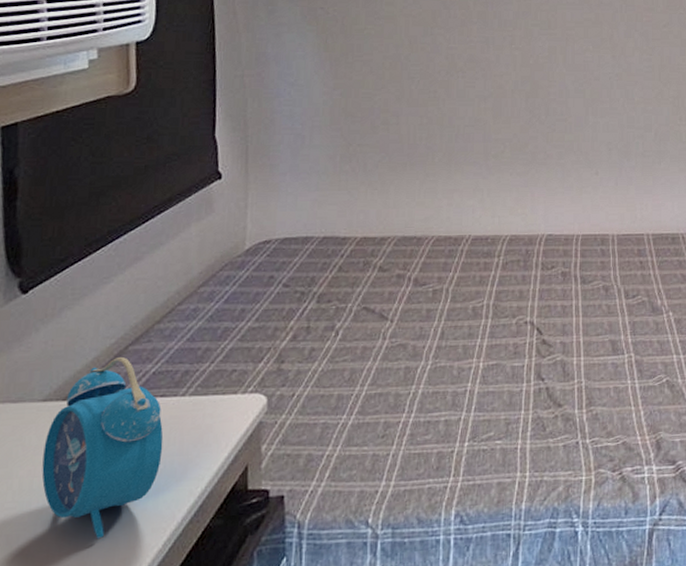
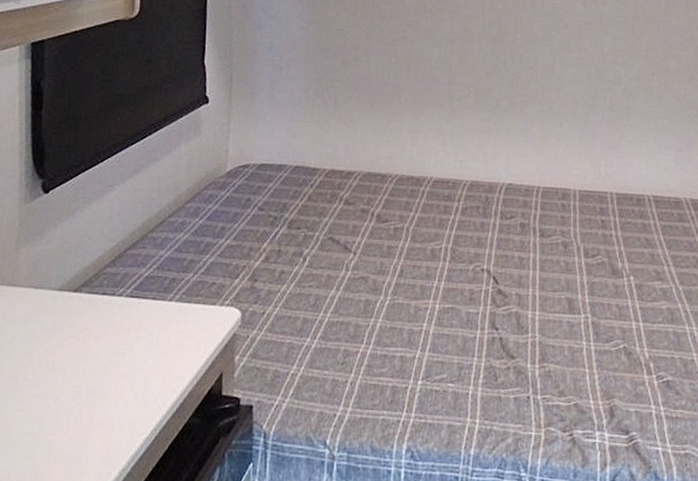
alarm clock: present [41,357,164,539] -> none [55,259,153,419]

